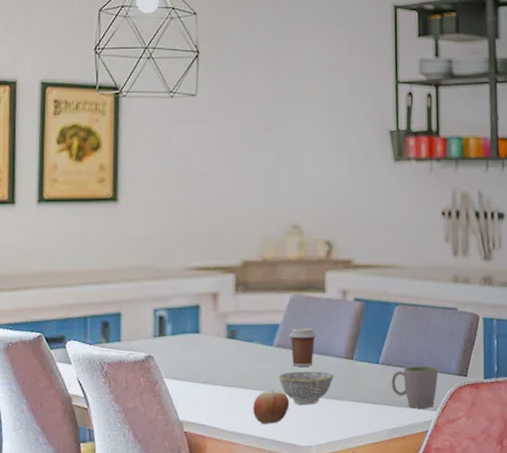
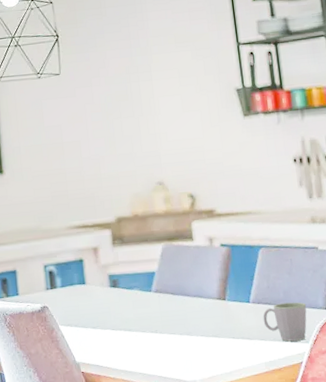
apple: present [253,391,290,424] -> none [140,332,172,363]
bowl: present [278,371,335,405] -> none [159,312,211,344]
coffee cup: present [288,327,317,367] -> none [164,273,190,309]

